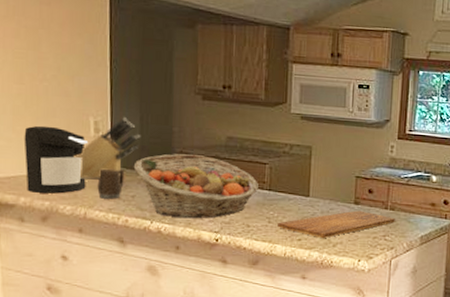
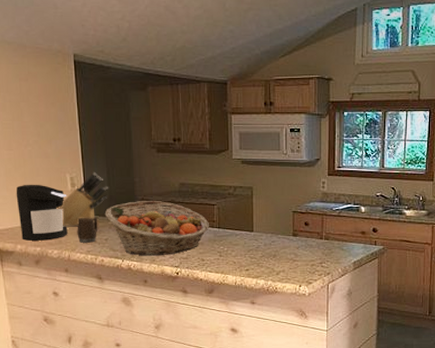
cutting board: present [277,210,395,239] -> none [228,242,330,268]

